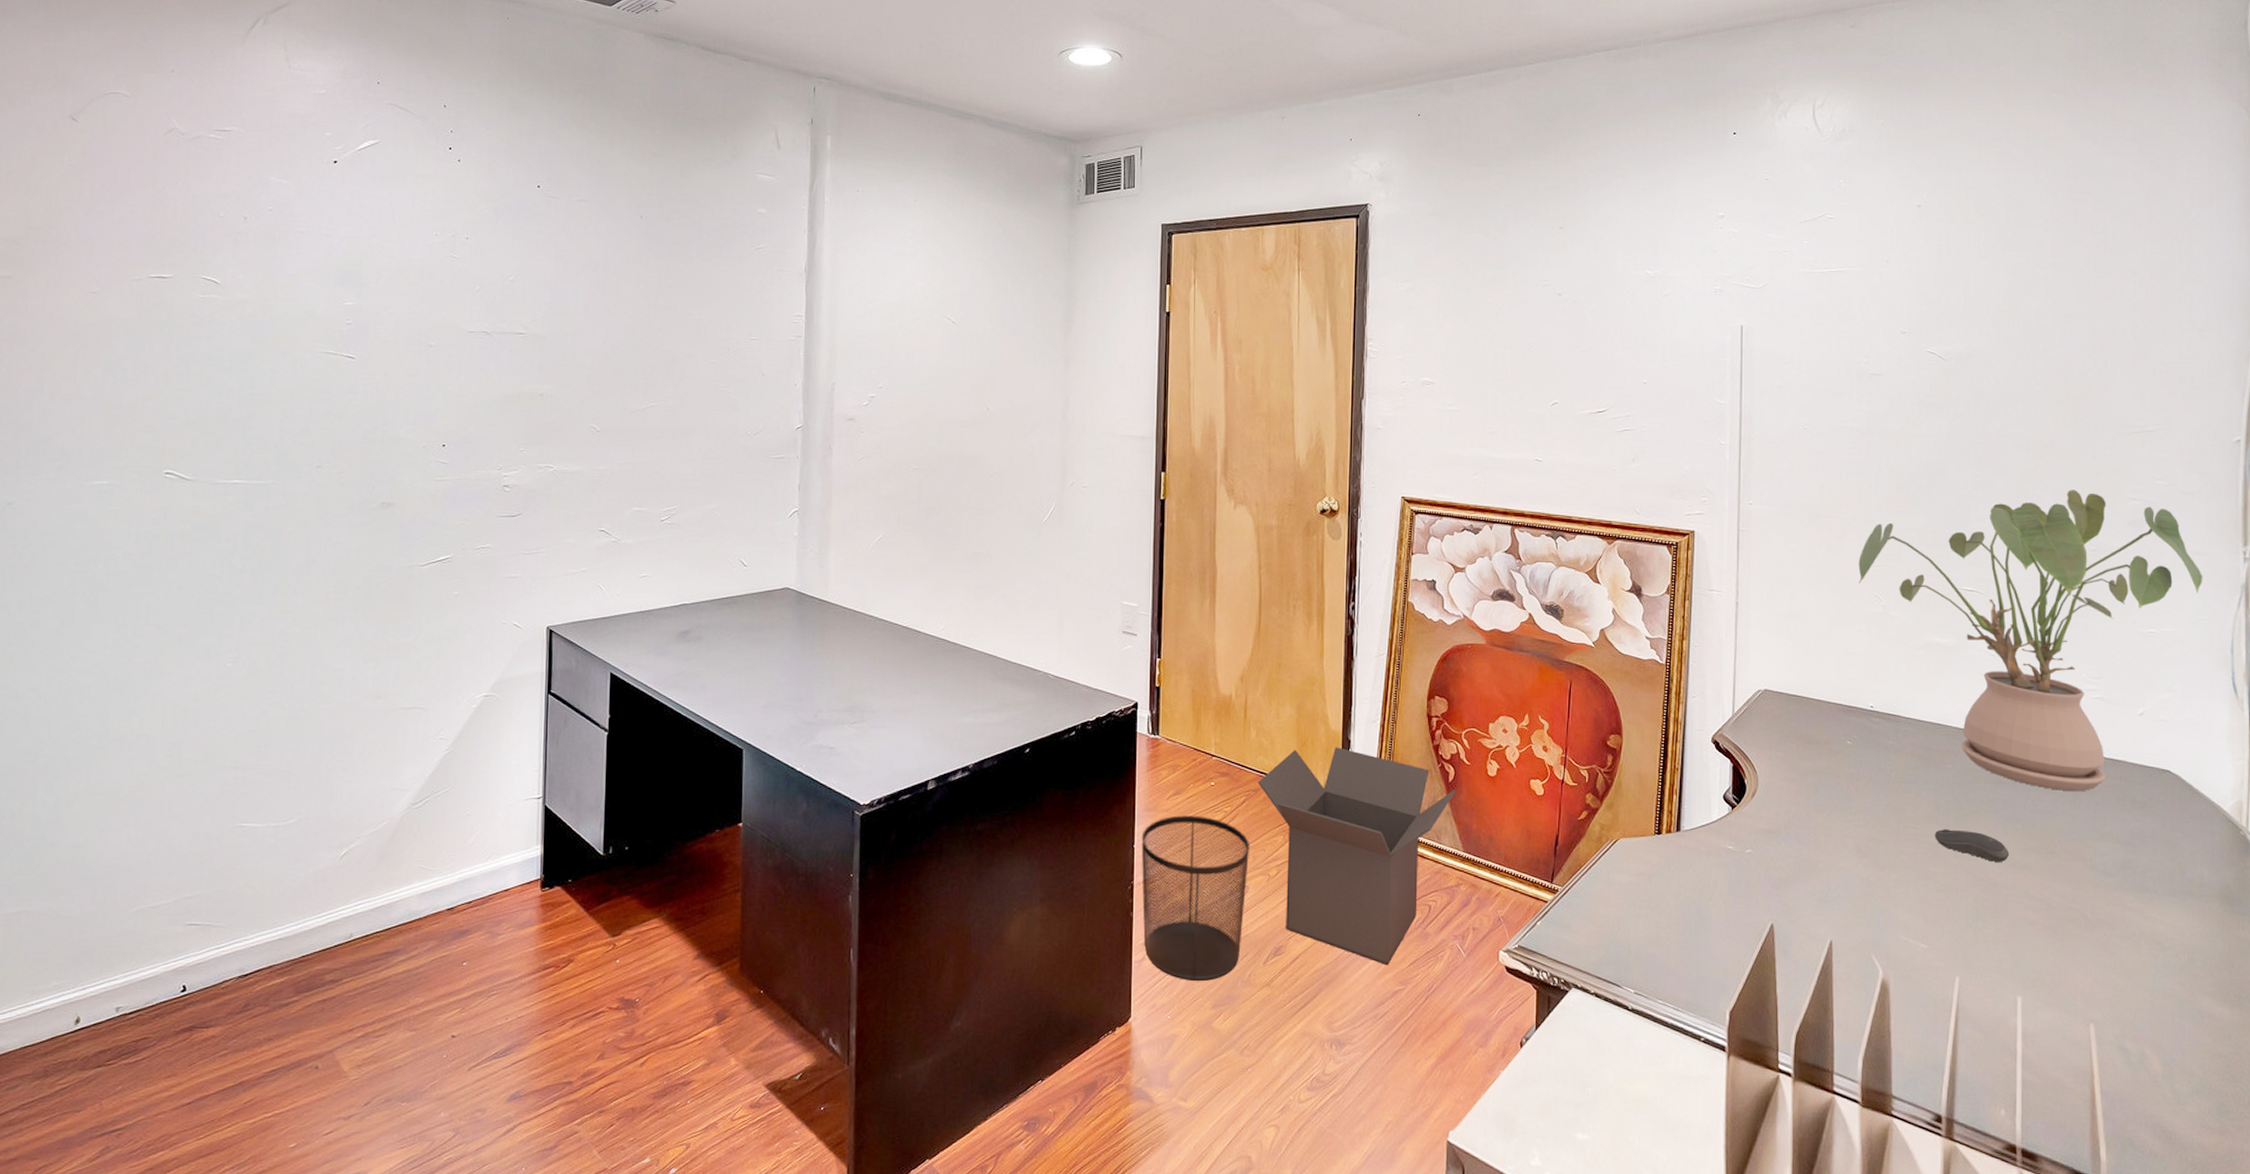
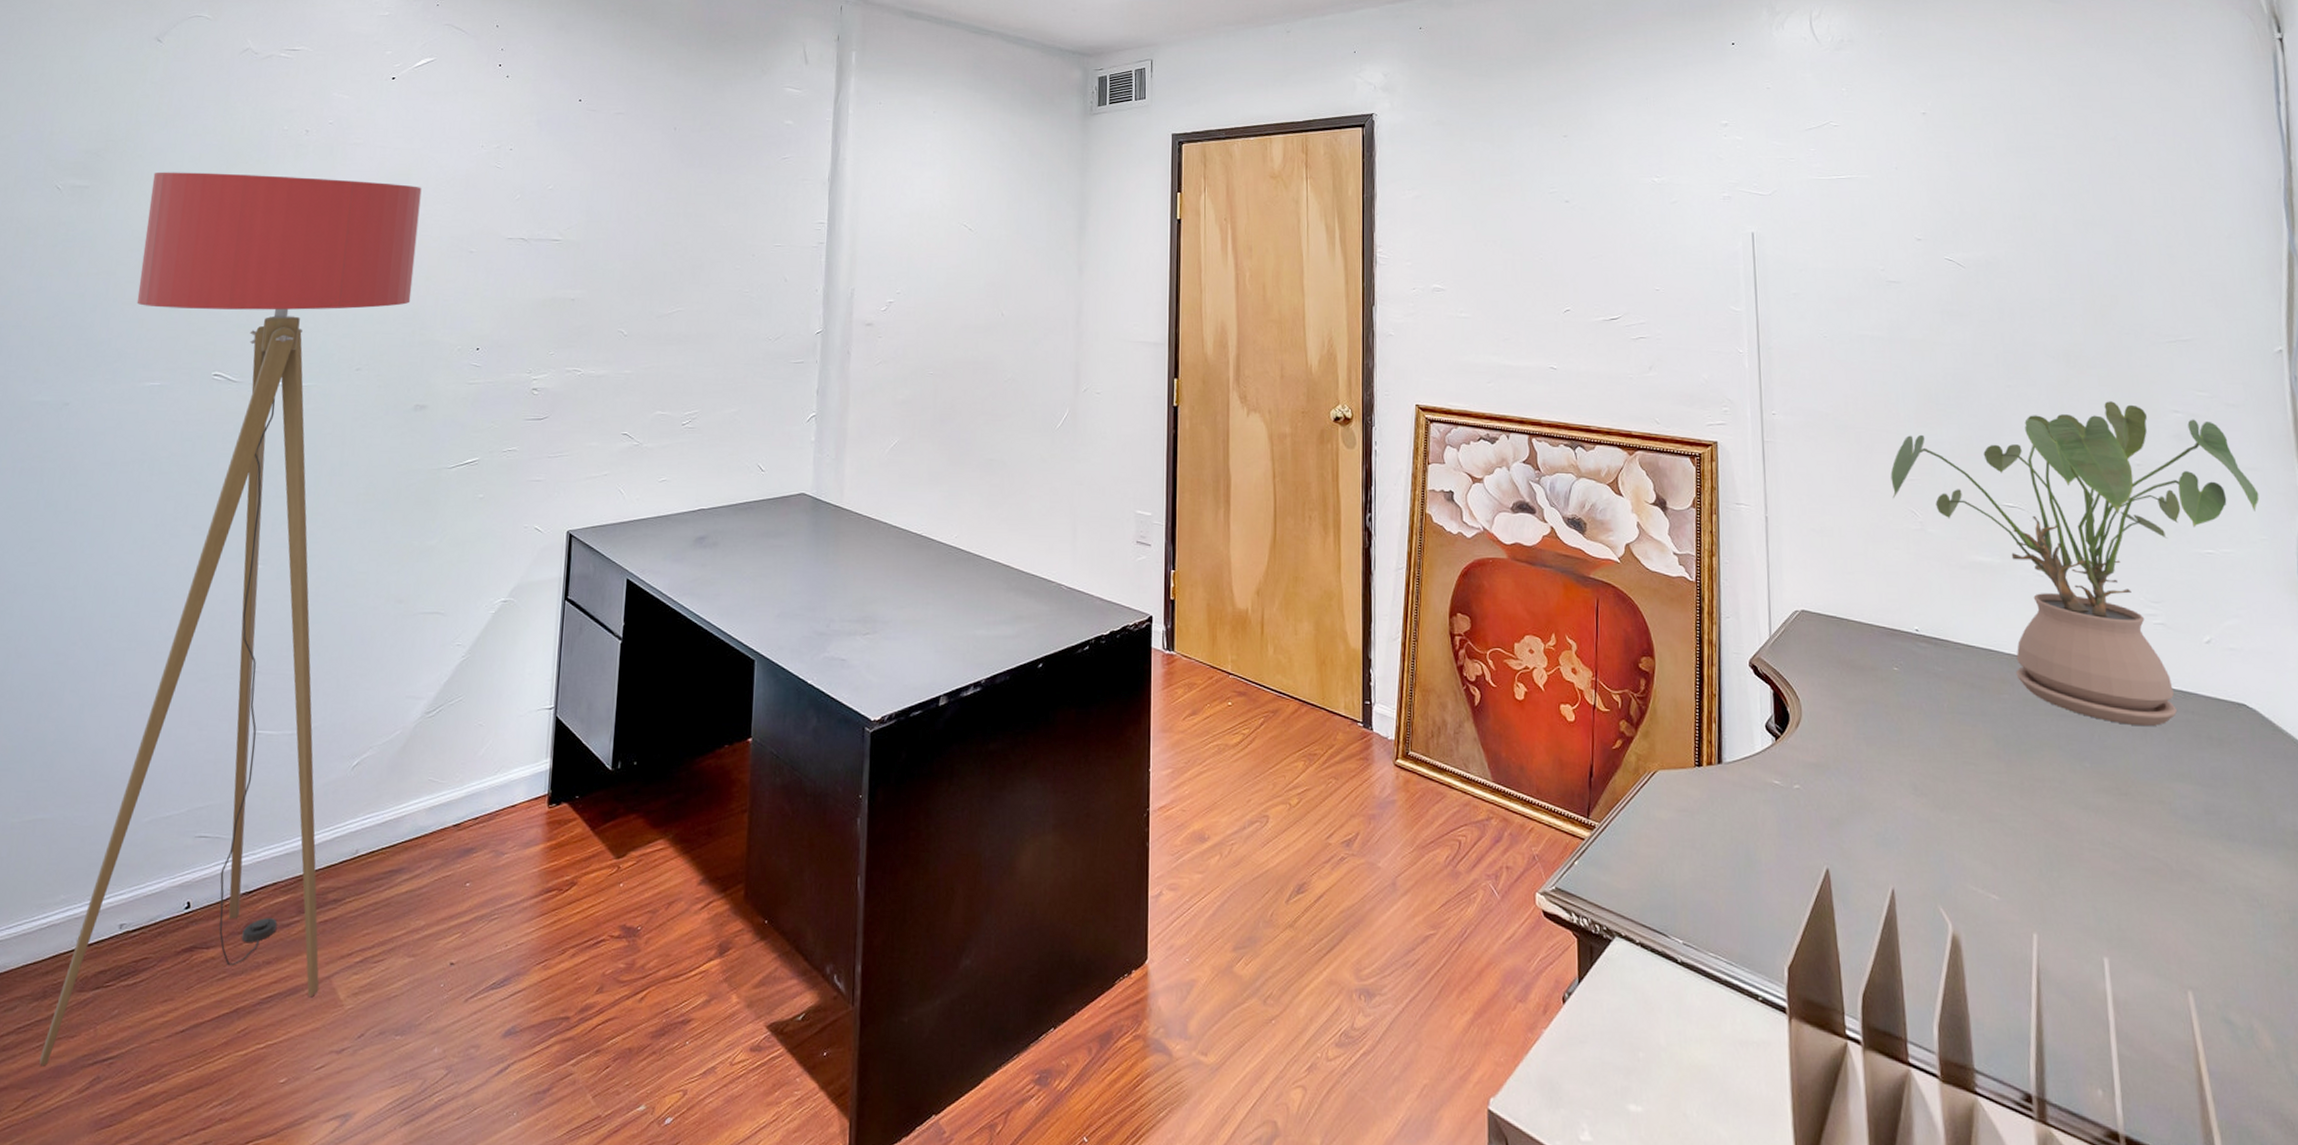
floor lamp: none [46,261,374,1139] -> present [39,172,422,1066]
waste bin: present [1141,815,1250,982] -> none [1157,737,1270,921]
cardboard box: present [1258,747,1456,966] -> none [1276,666,1482,907]
computer mouse: present [1935,829,2010,862] -> none [1996,766,2080,803]

